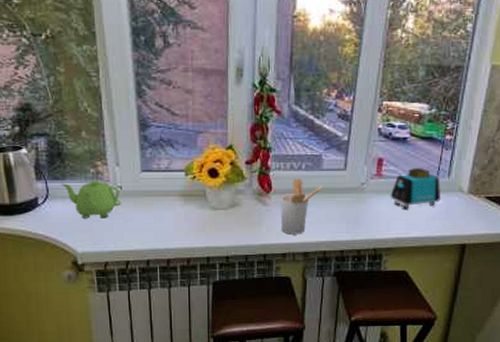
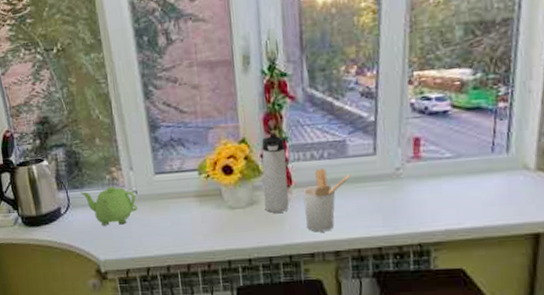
thermos bottle: none [245,143,269,215] -> present [262,133,289,213]
toaster: present [390,167,441,209] -> none [433,143,500,195]

